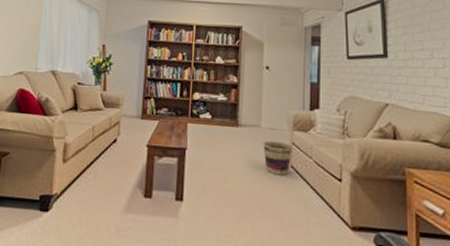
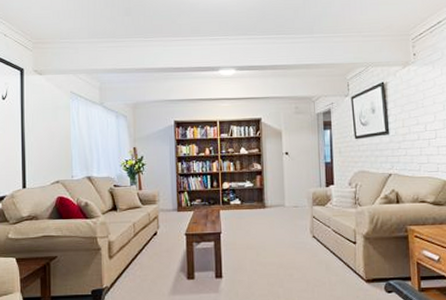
basket: present [263,141,293,176] -> none [288,217,314,246]

